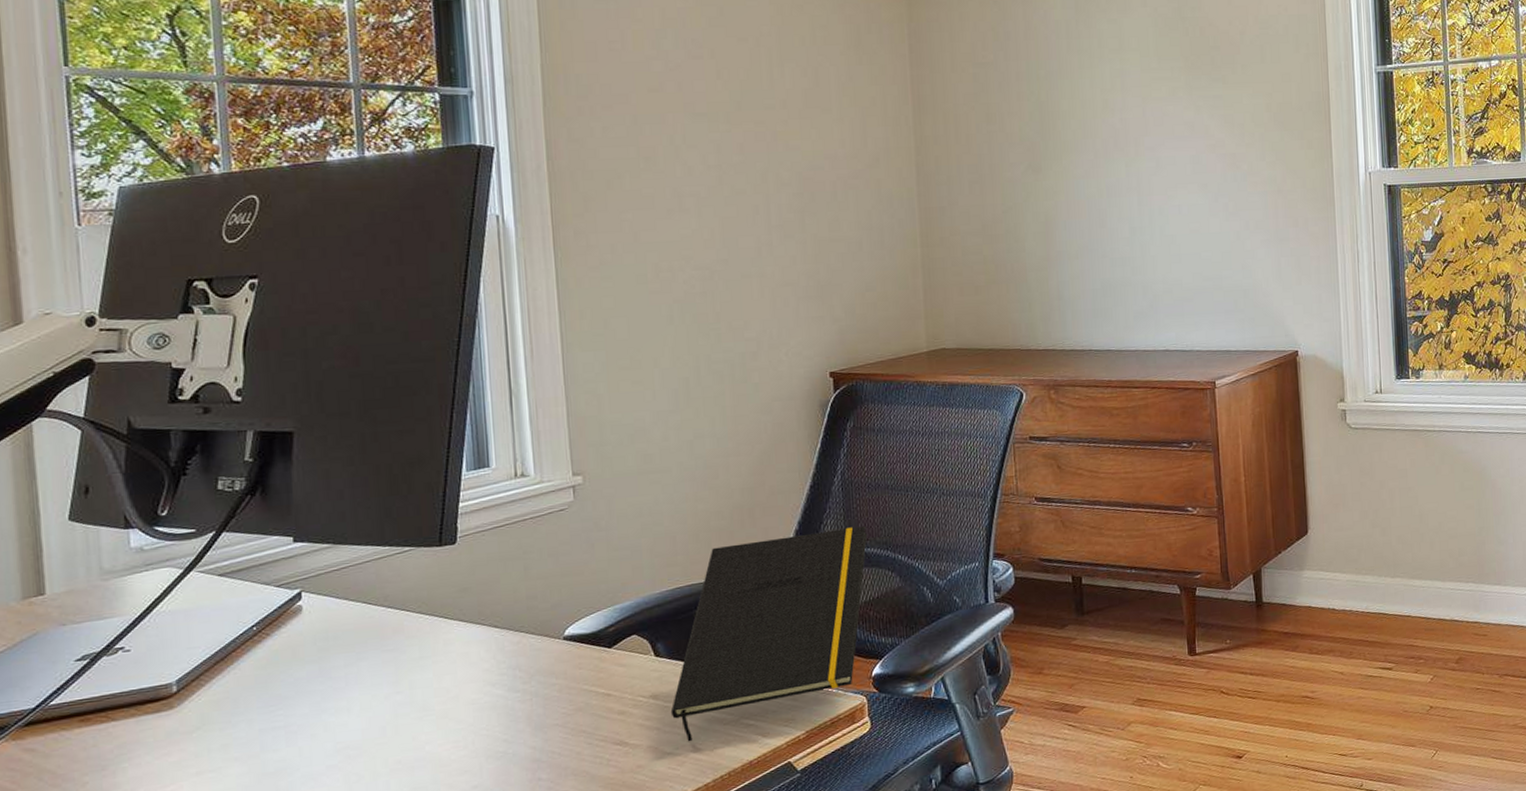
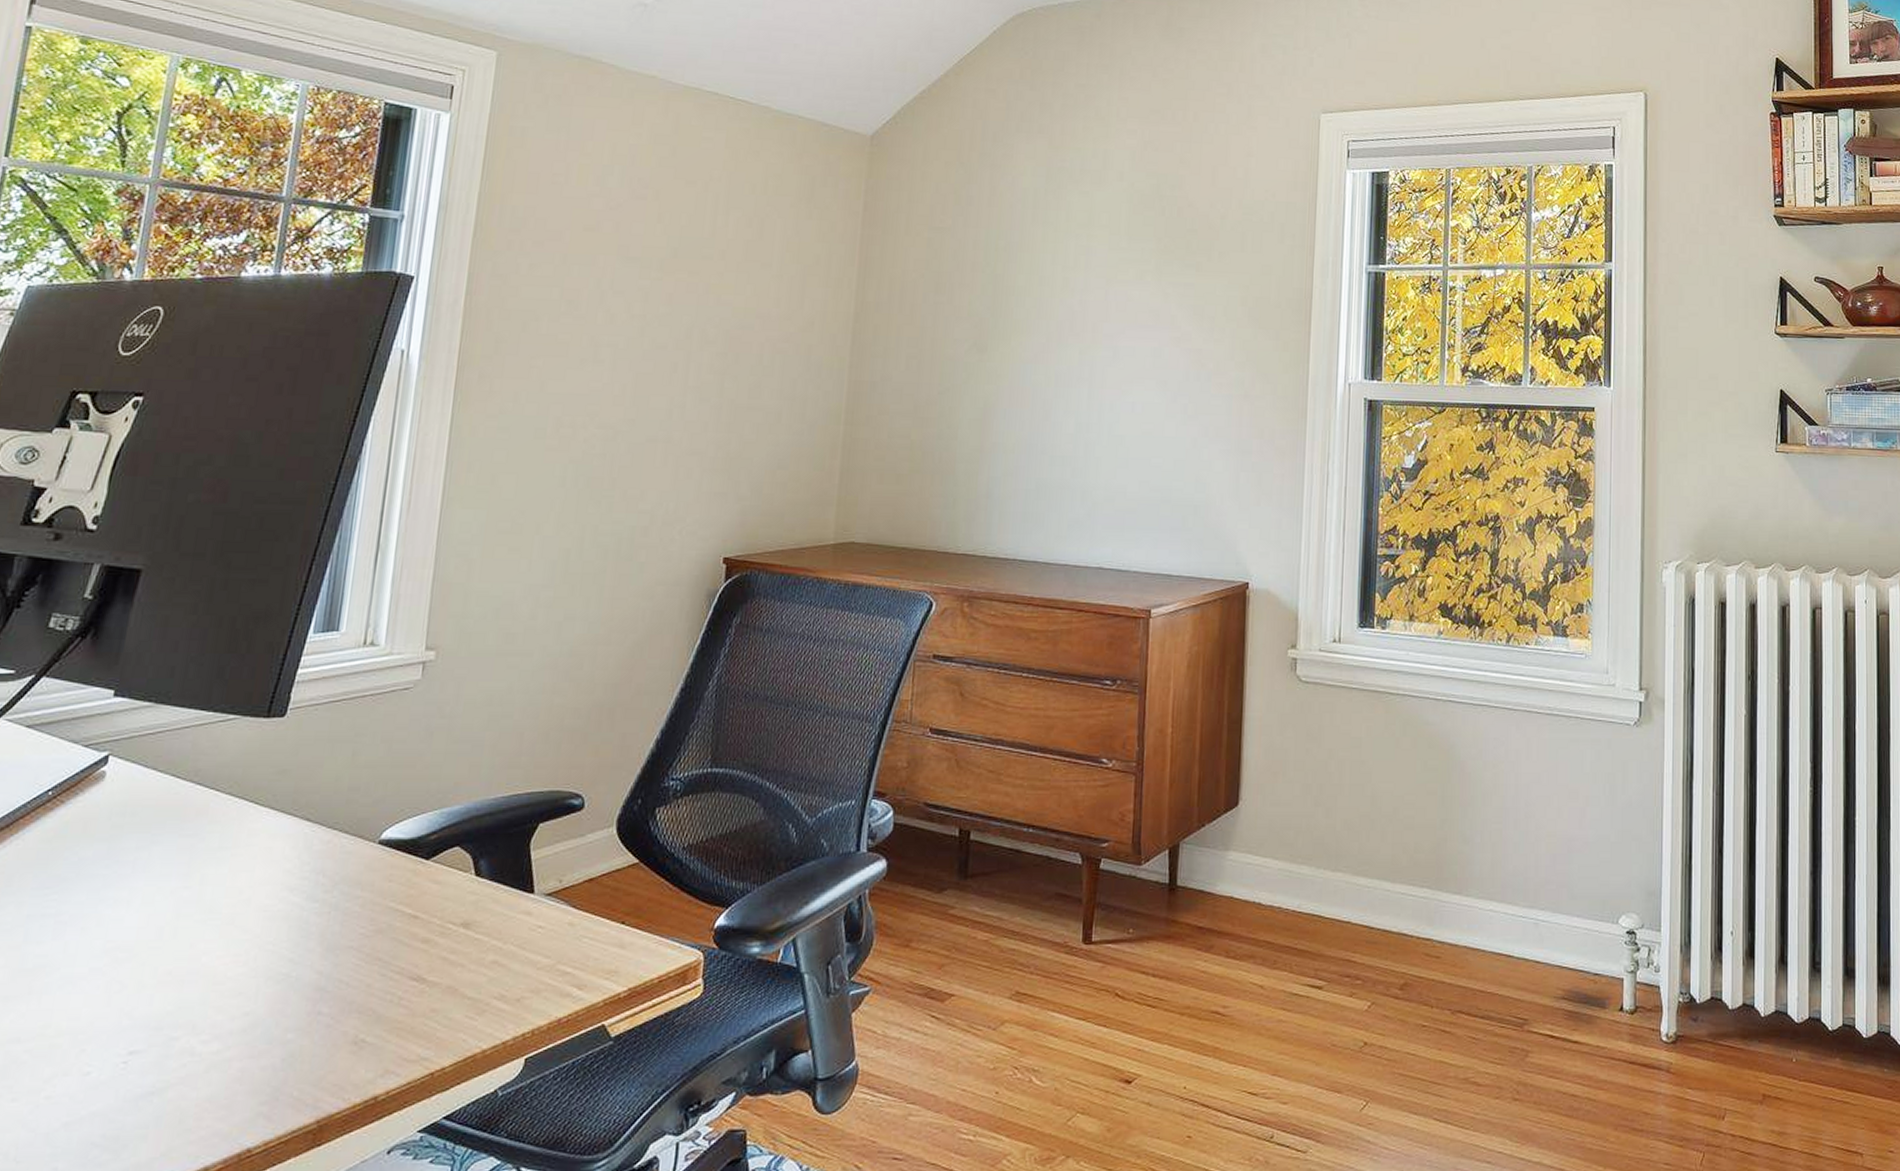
notepad: present [670,526,867,742] -> none [480,742,736,986]

